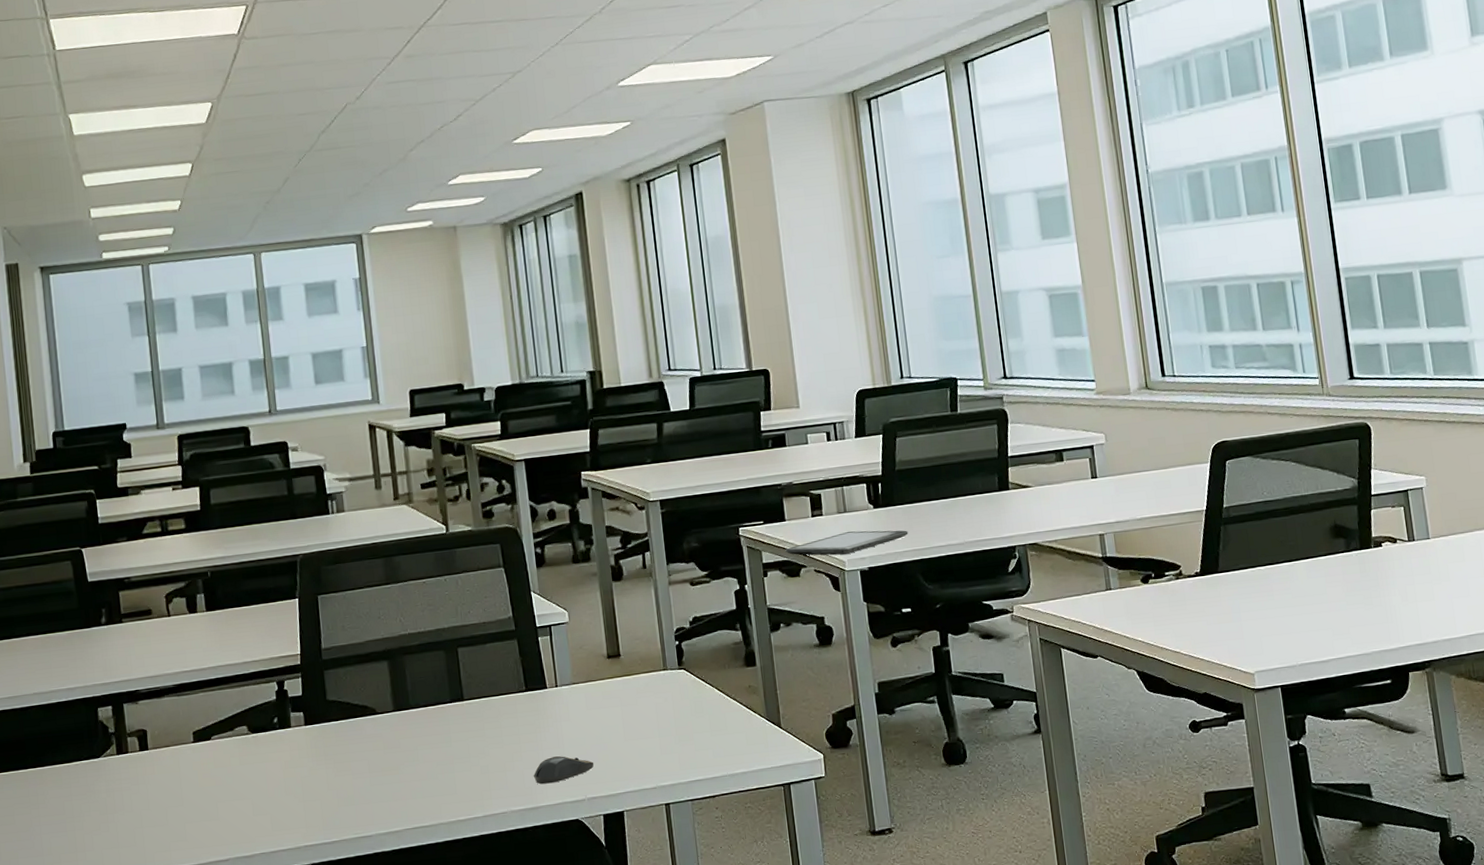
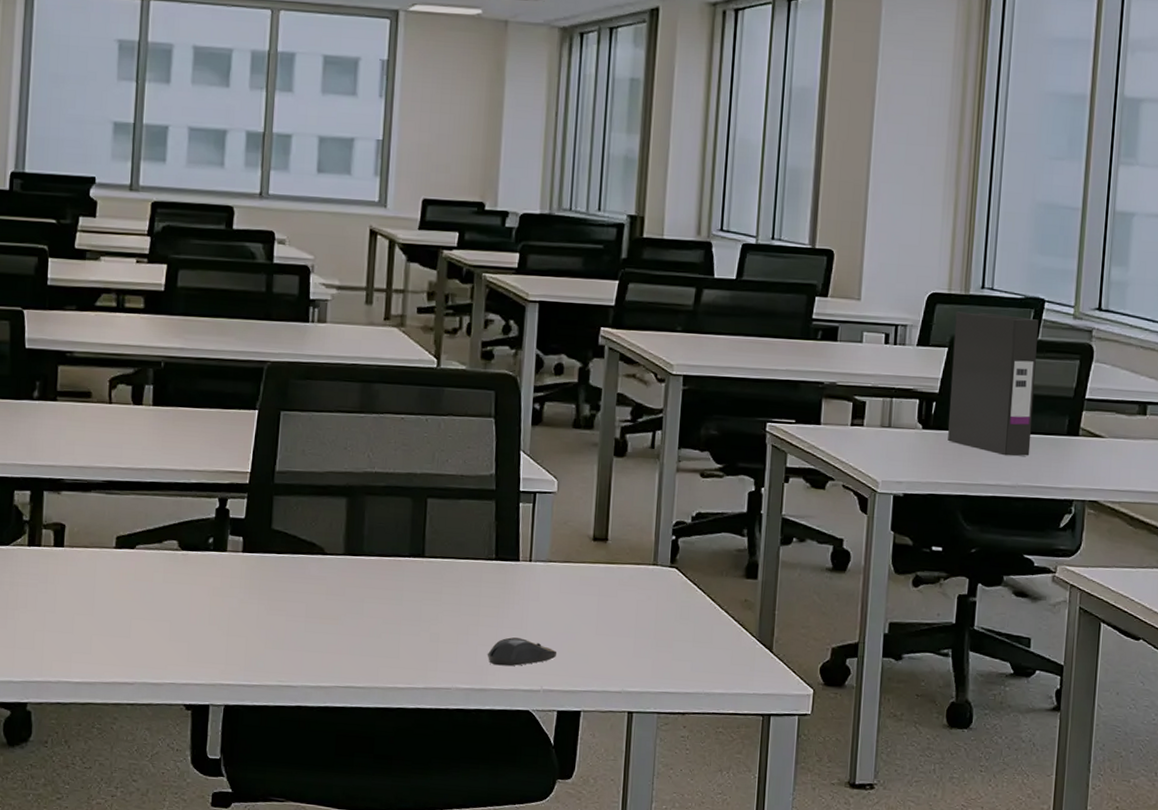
tablet: present [785,530,908,556] -> none [814,449,956,475]
binder: none [883,396,971,519] -> present [948,311,1039,457]

